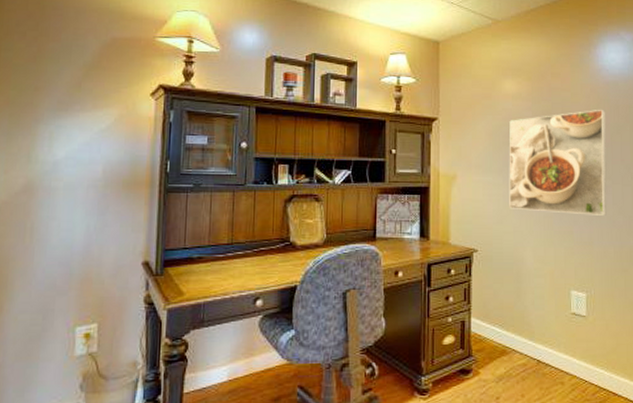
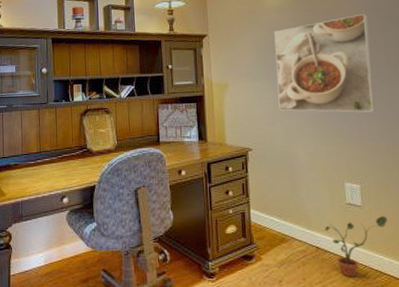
potted plant: none [548,327,611,394] -> present [325,216,388,278]

